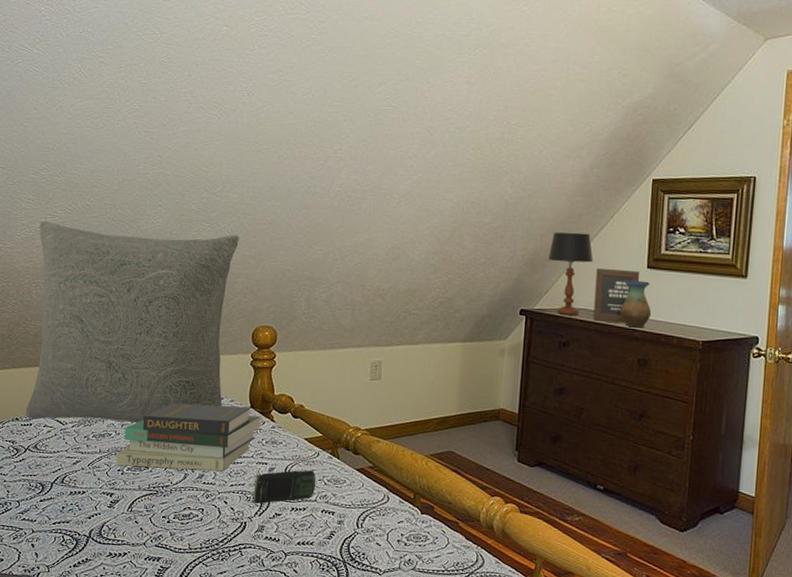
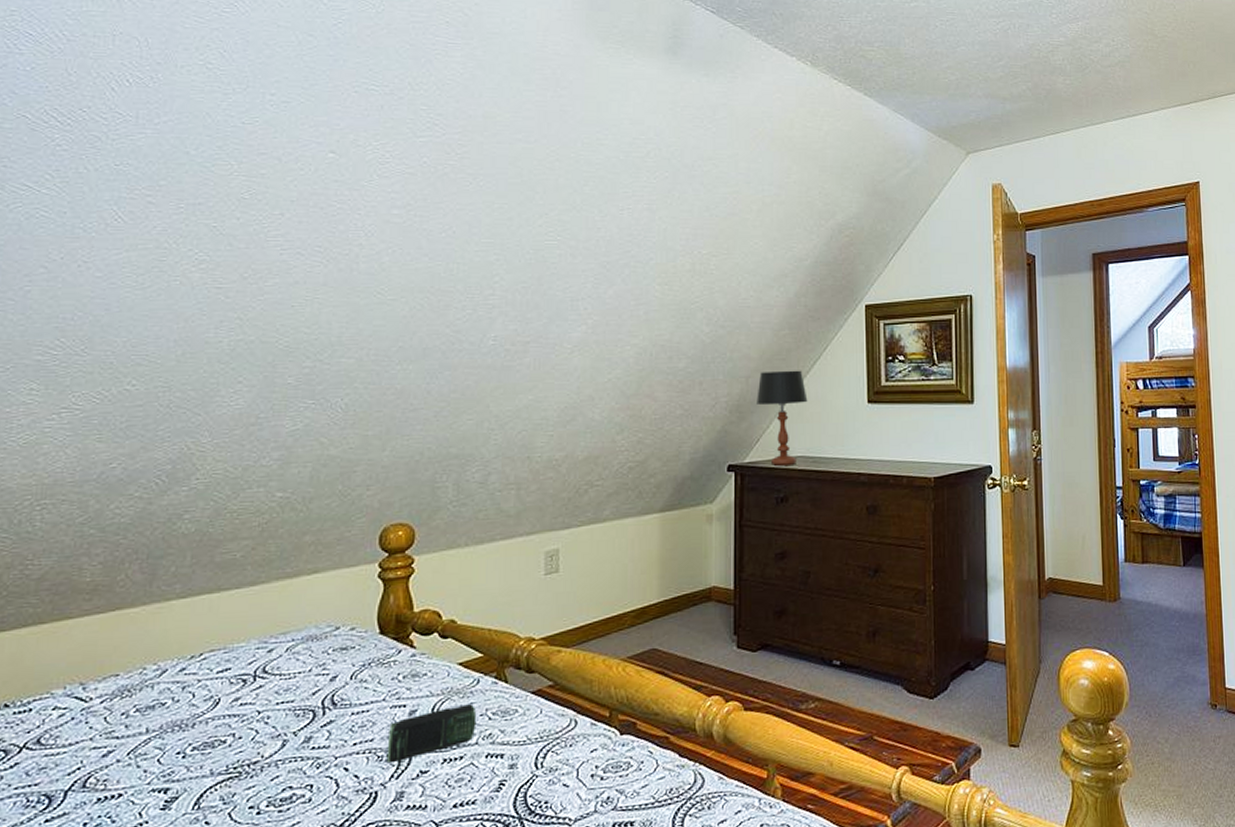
pillow: present [25,221,239,423] -> none [20,411,357,702]
books: present [116,403,261,472] -> none [173,633,395,746]
picture frame: present [593,268,640,323] -> none [812,408,861,469]
vase: present [620,280,652,328] -> none [843,417,877,472]

